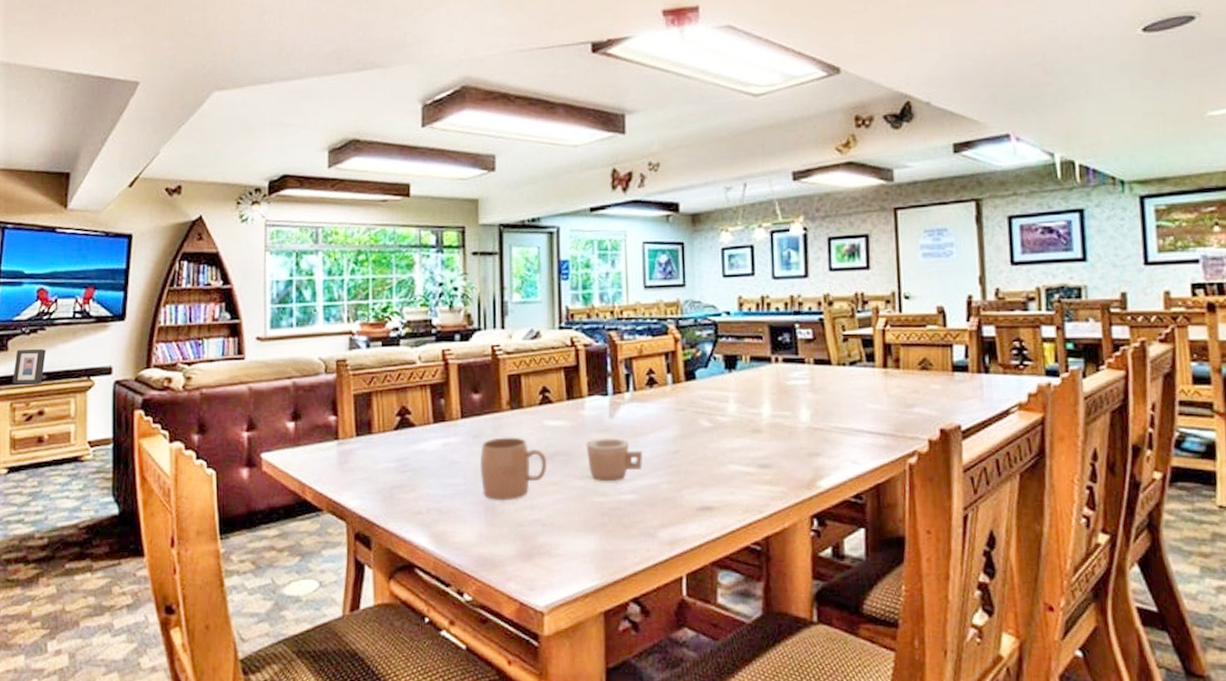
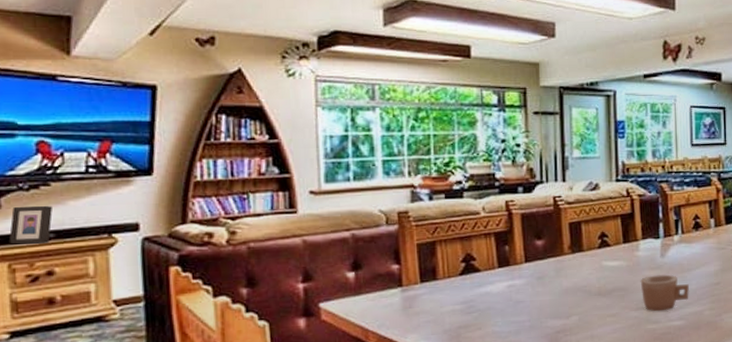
mug: present [479,437,547,501] -> none [543,276,606,333]

